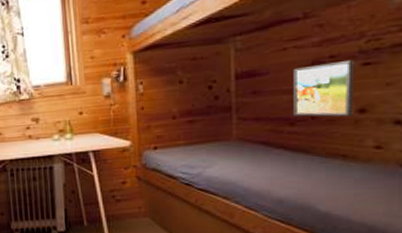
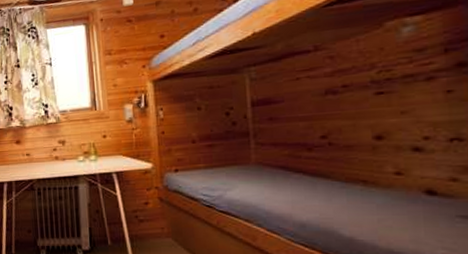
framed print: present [294,59,354,117] -> none [308,88,370,144]

